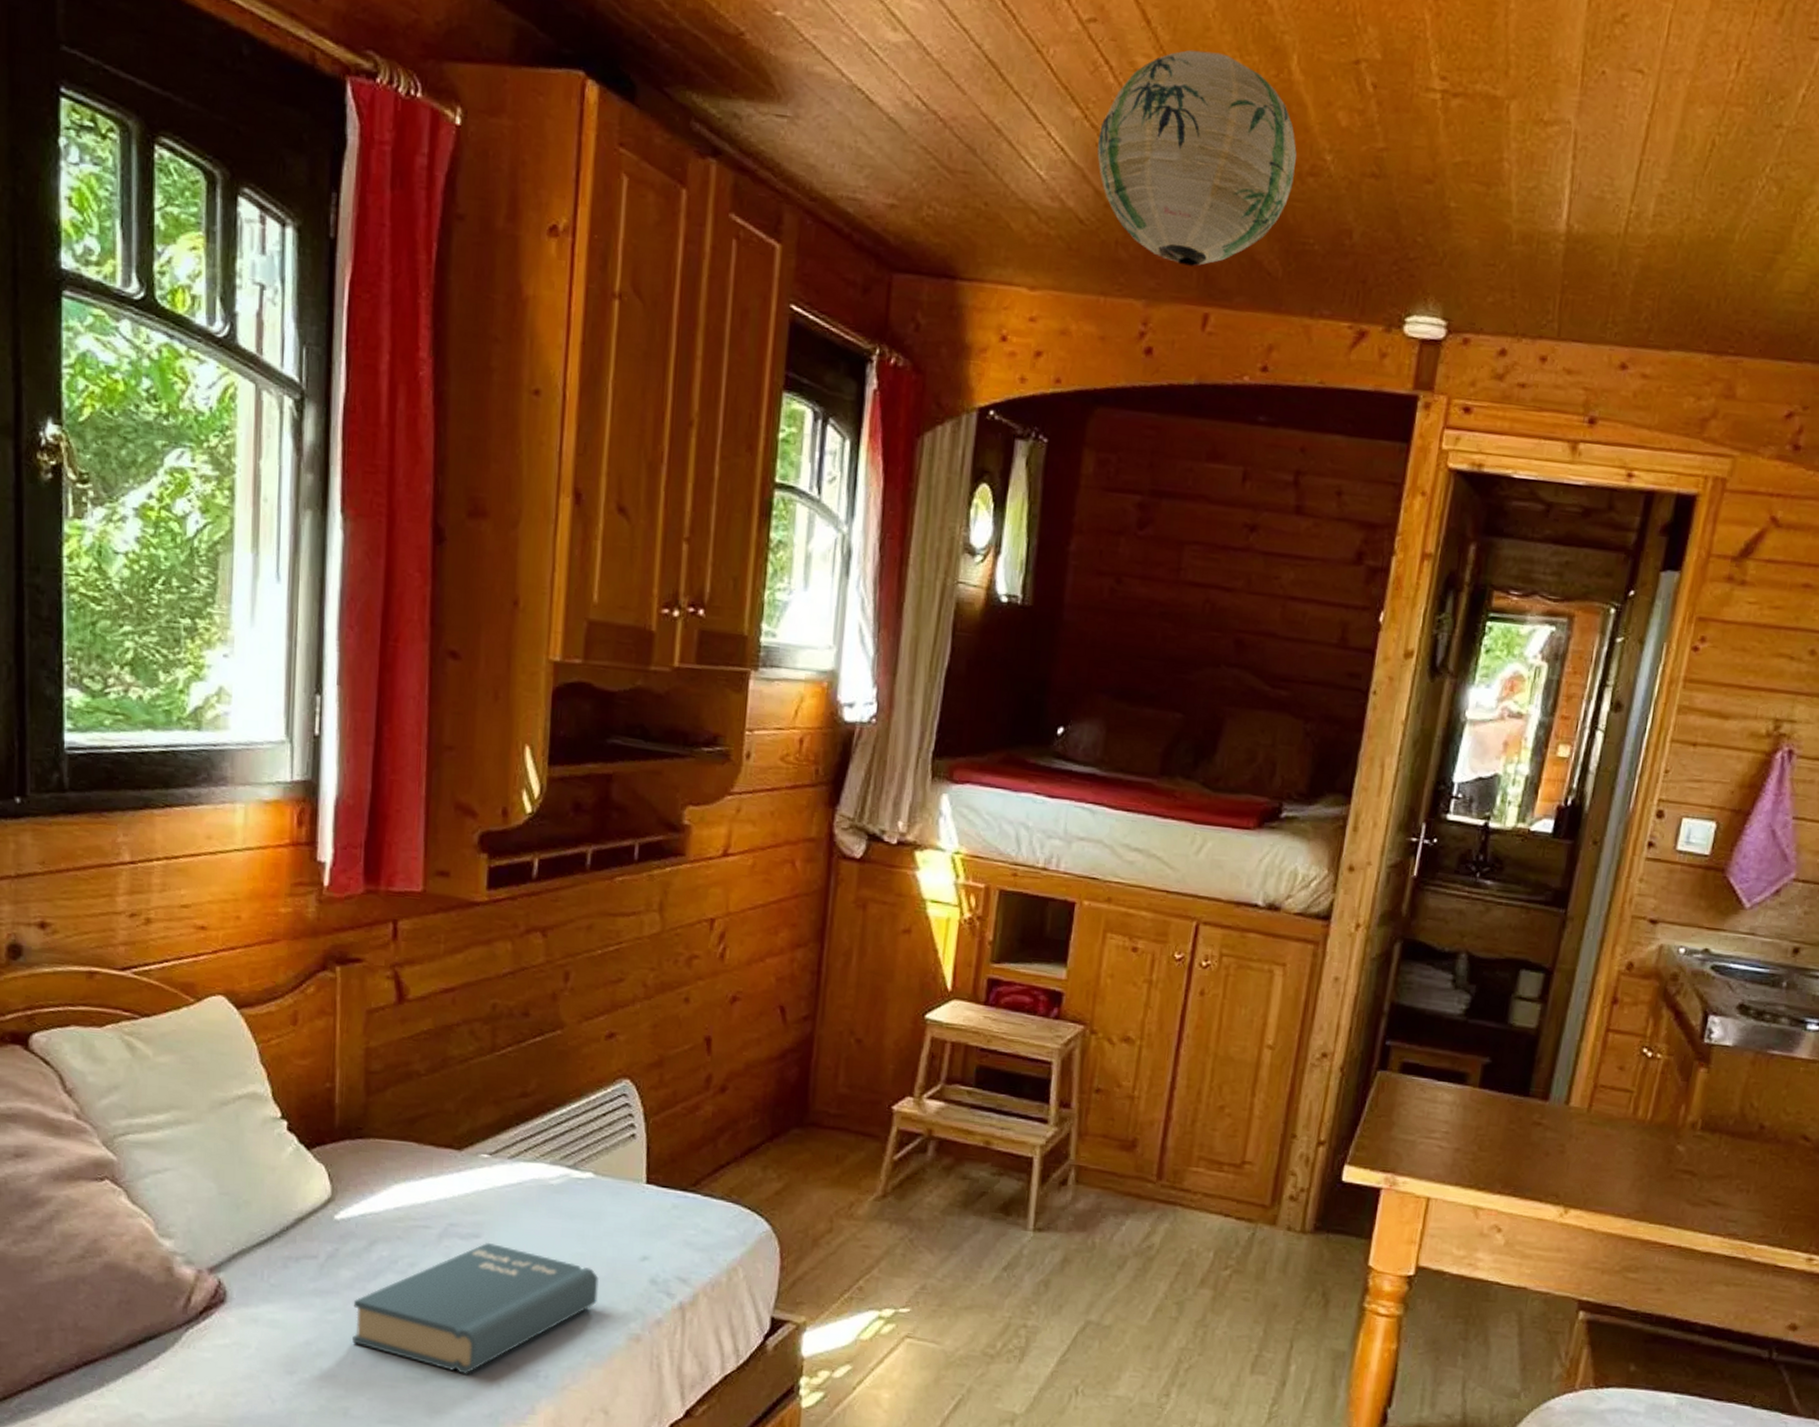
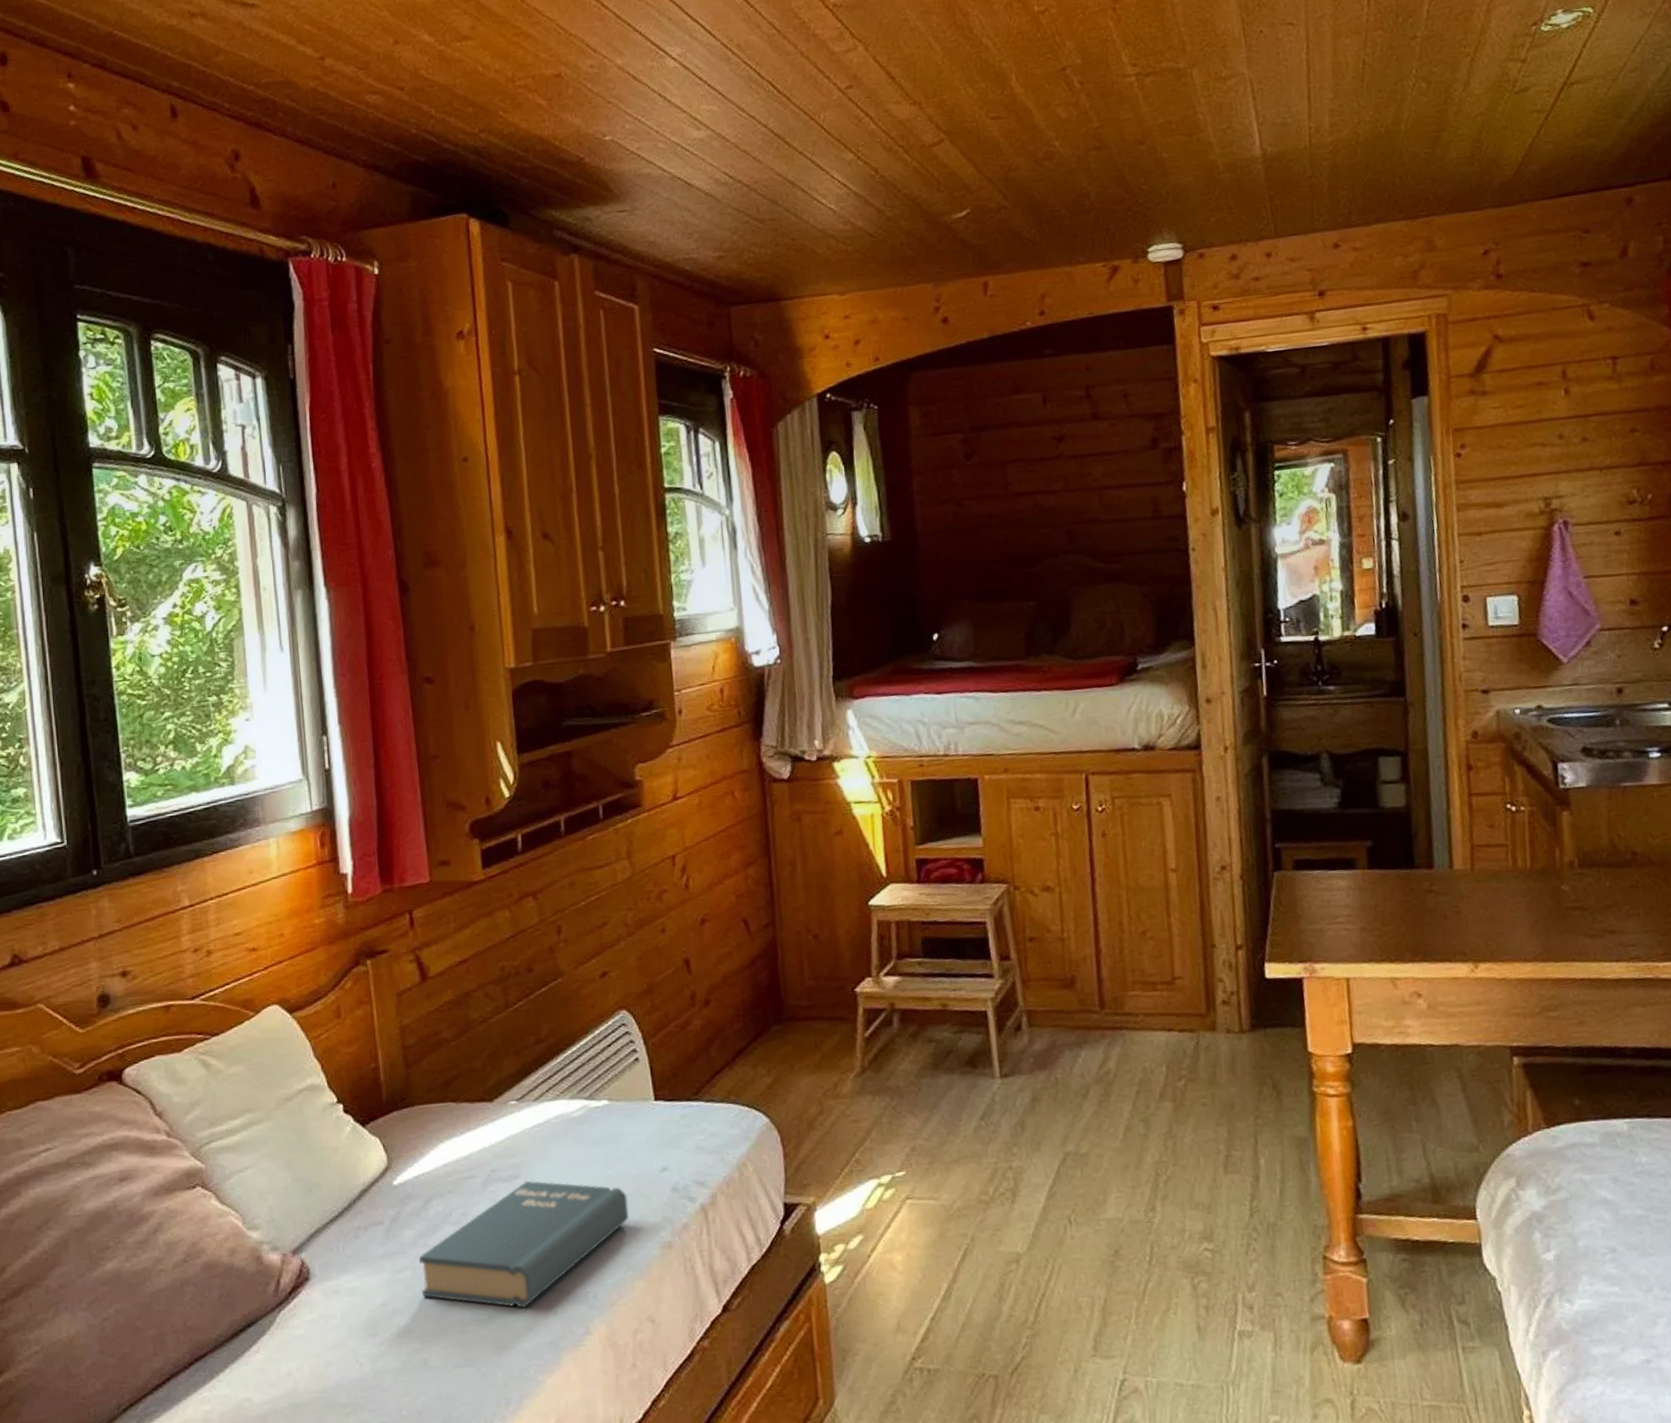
paper lantern: present [1097,49,1297,266] -> none [871,87,1033,250]

